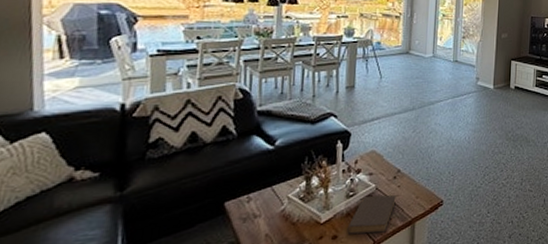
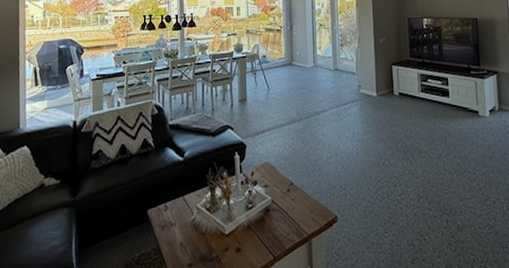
book: present [347,195,396,235] -> none [249,208,291,249]

